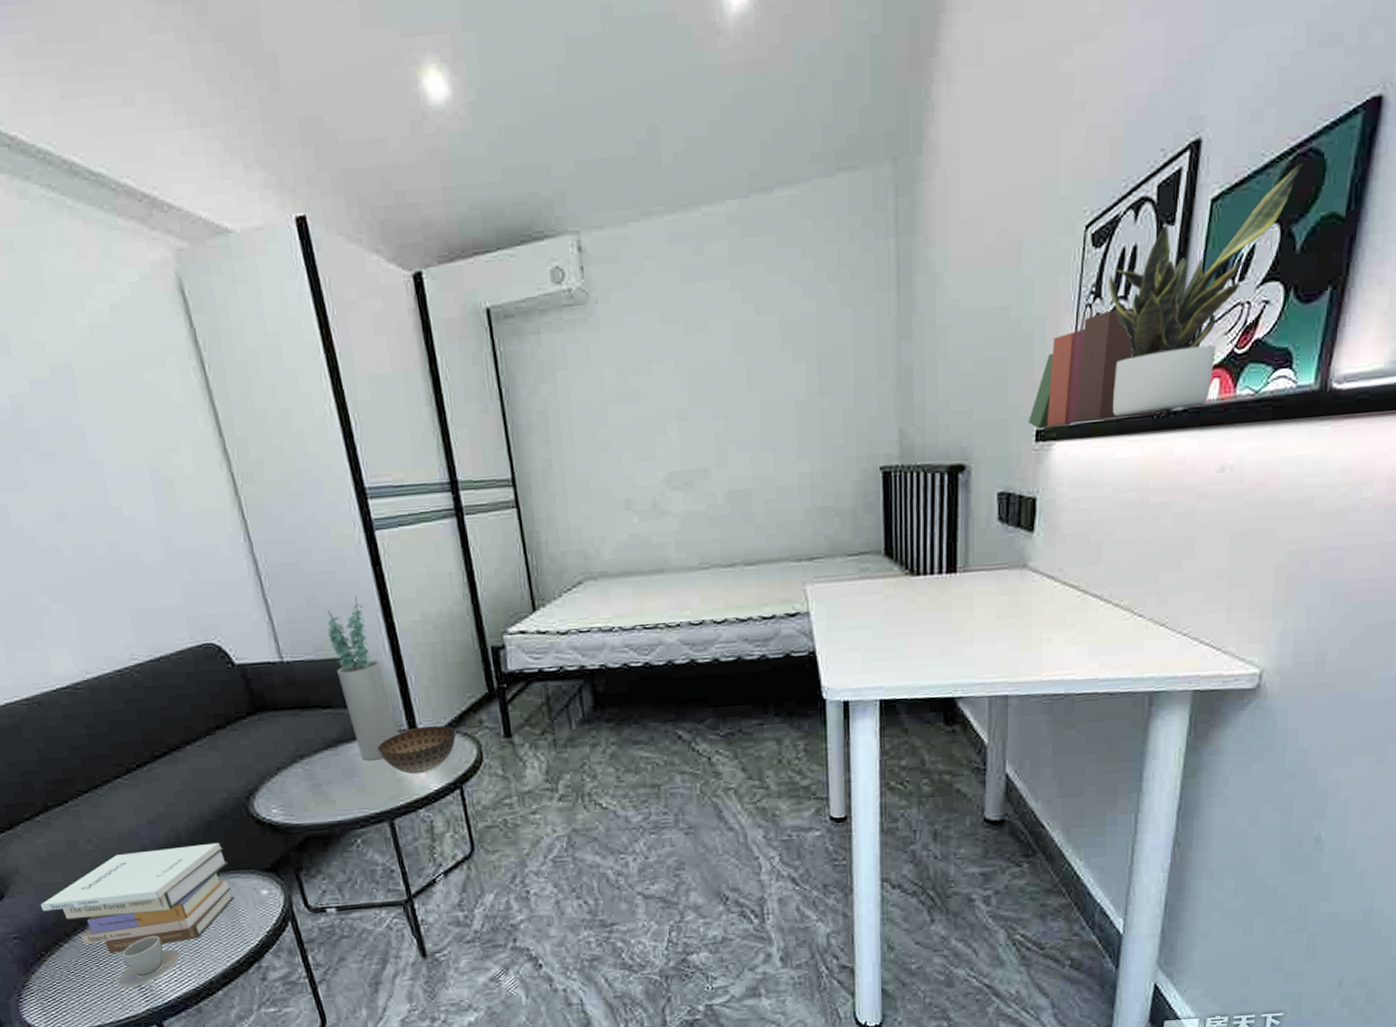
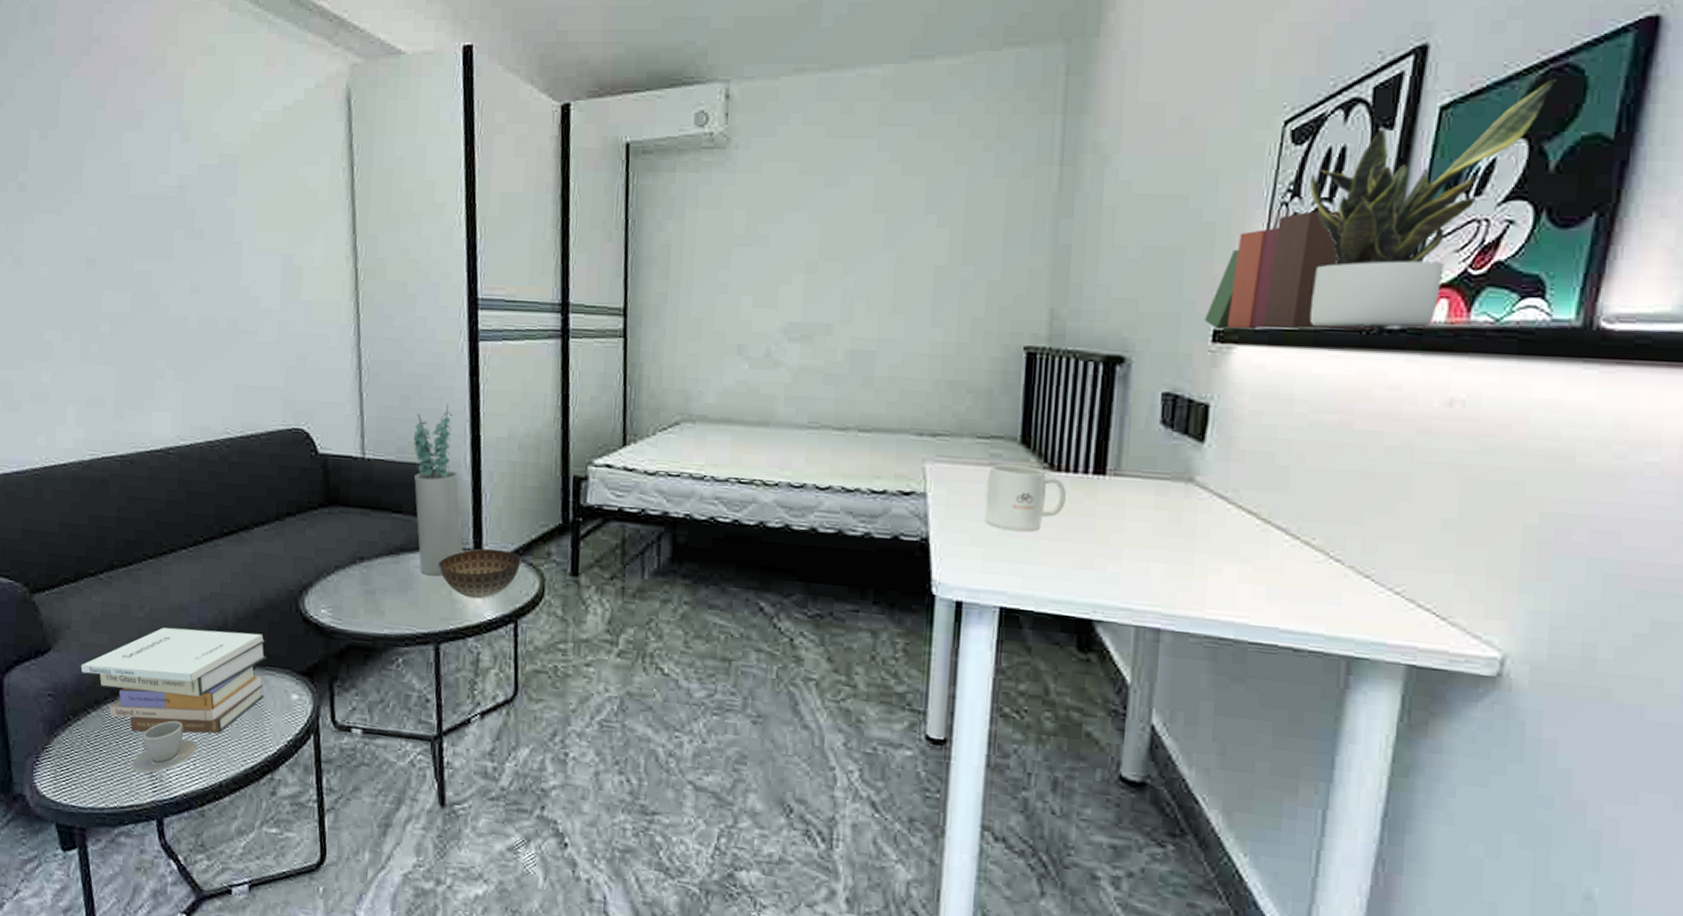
mug: none [858,575,926,634] -> present [984,464,1066,533]

